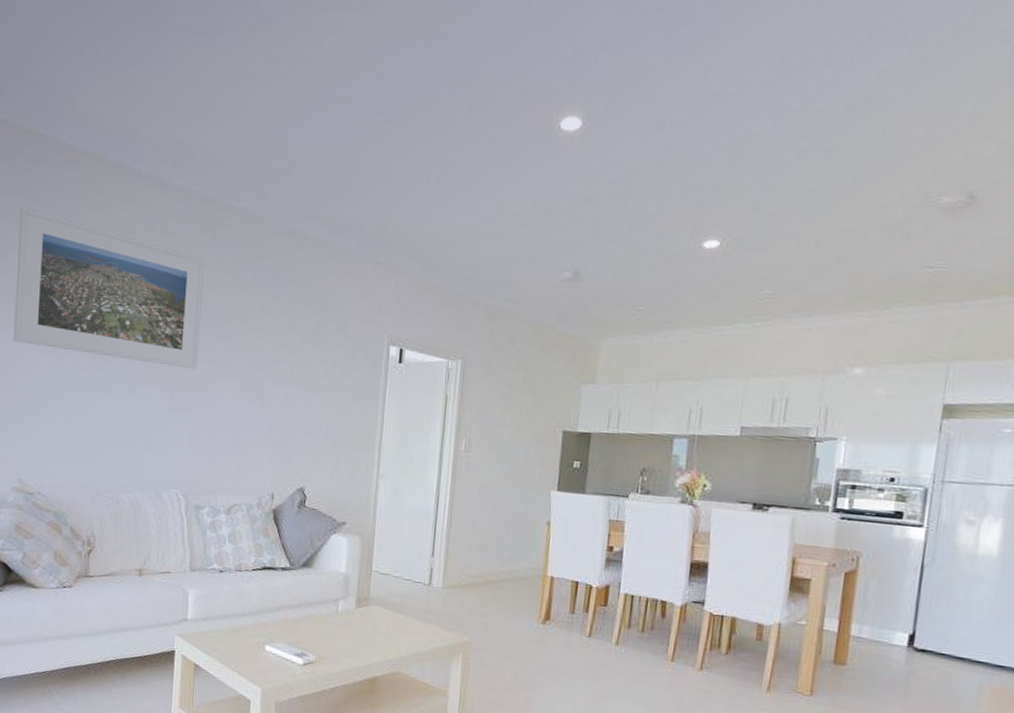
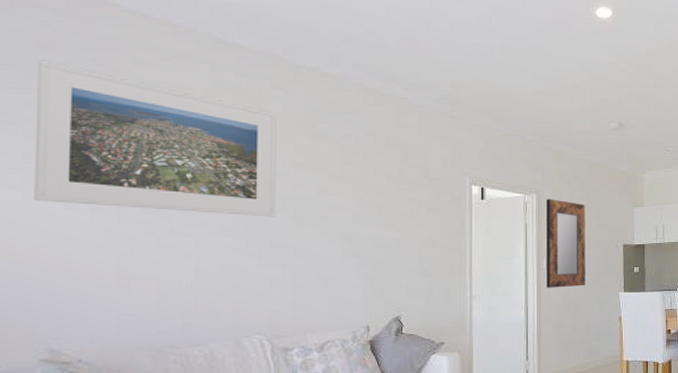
home mirror: none [463,366,520,478] -> present [545,199,585,288]

